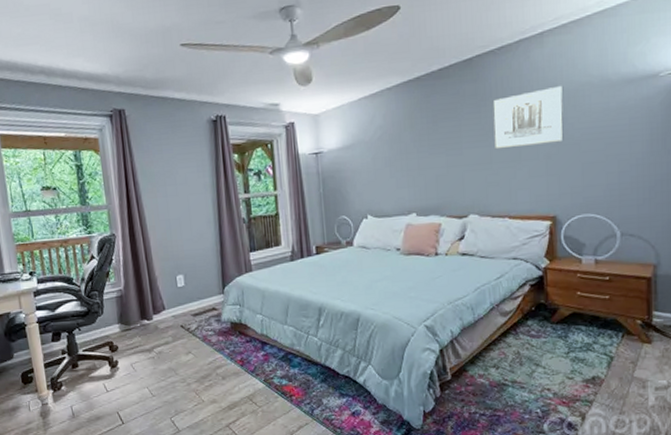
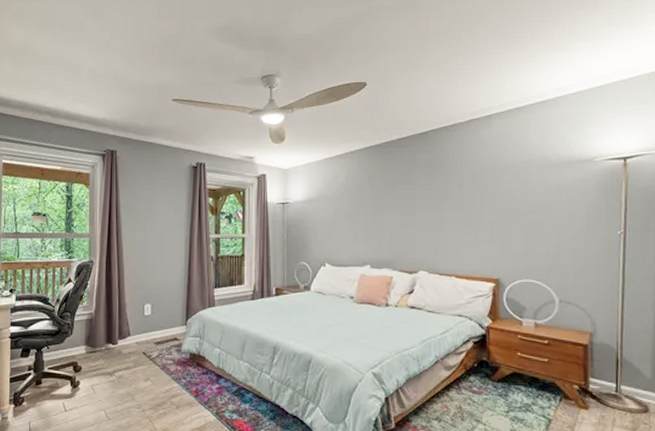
wall art: present [493,85,564,150] -> none [444,162,509,214]

